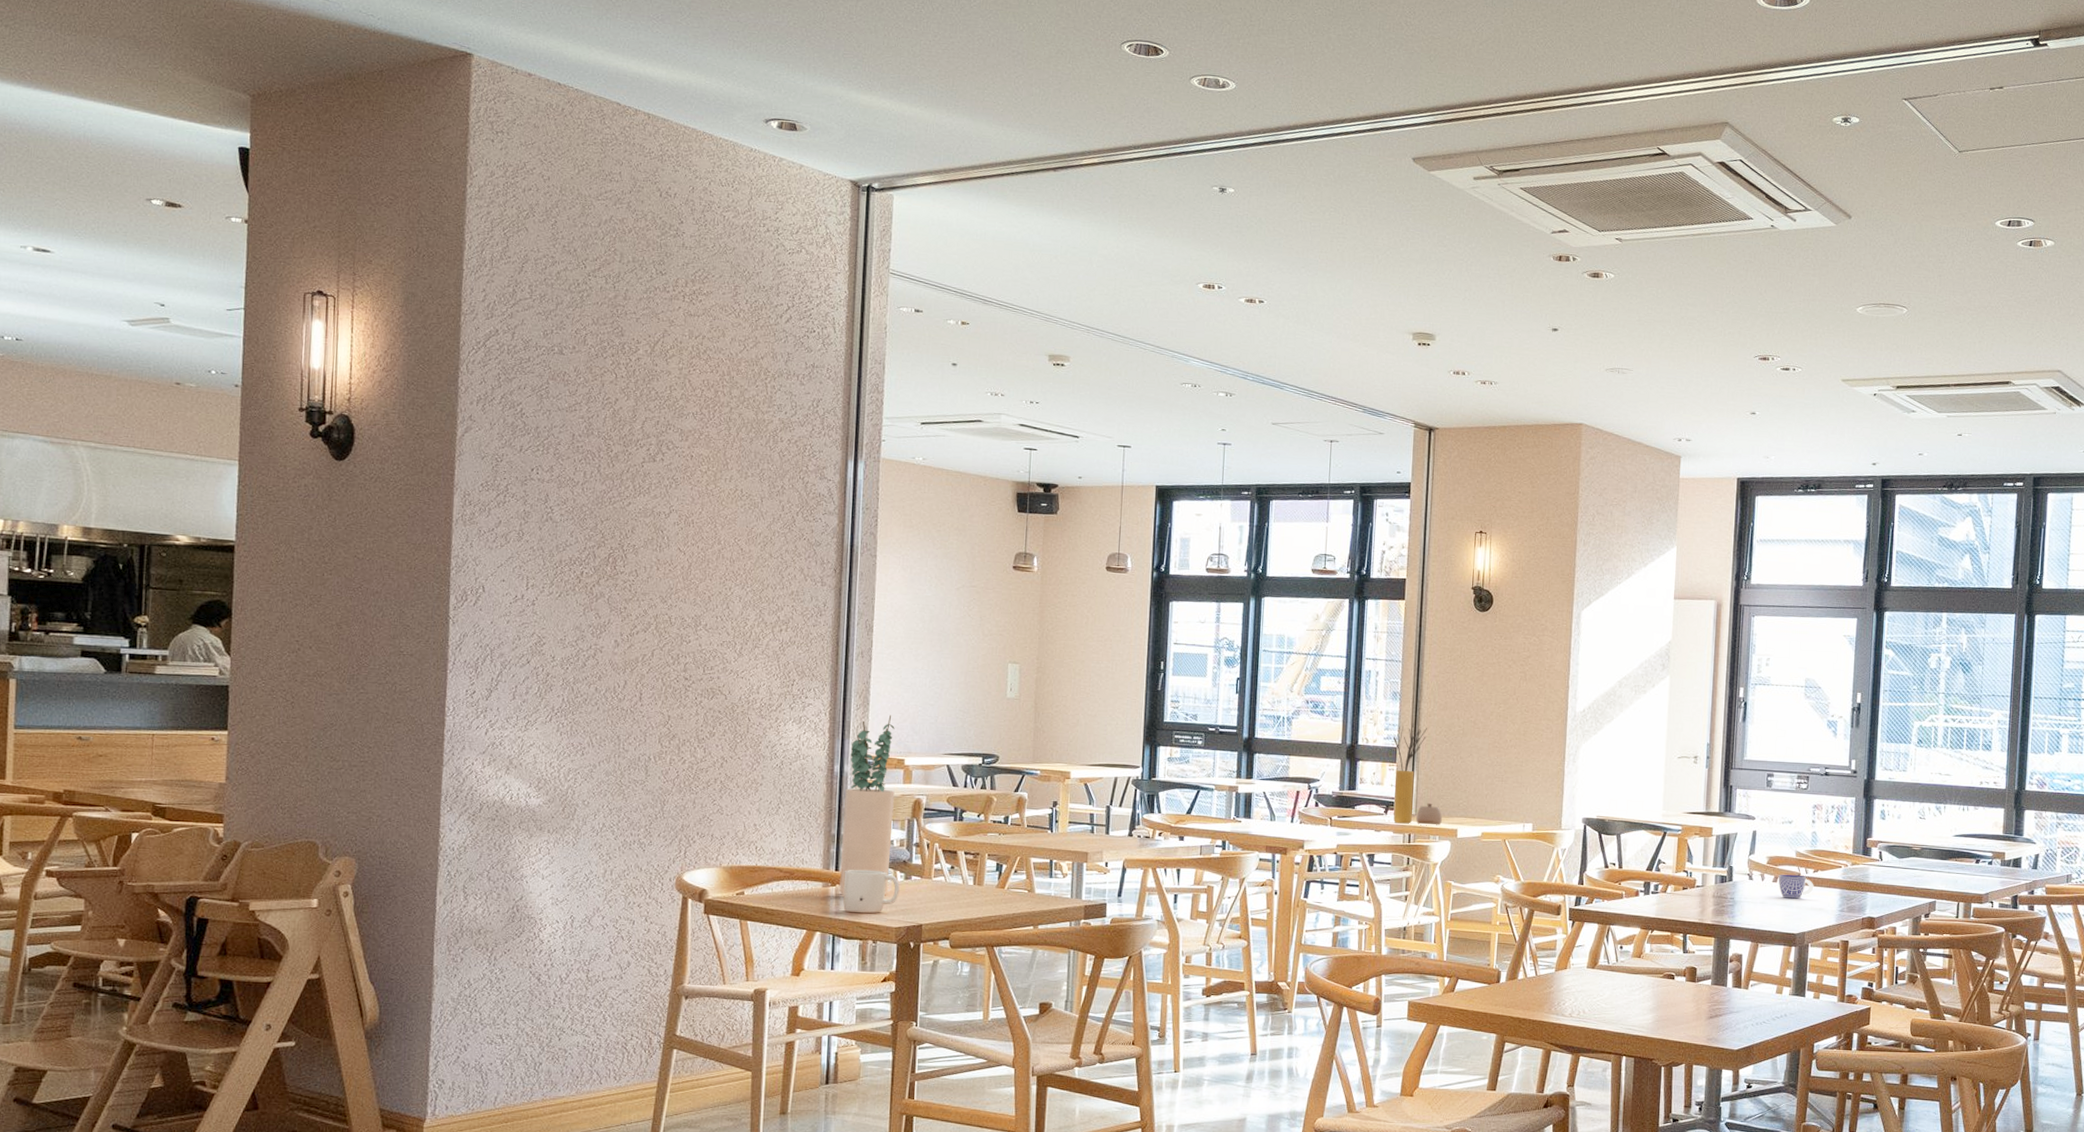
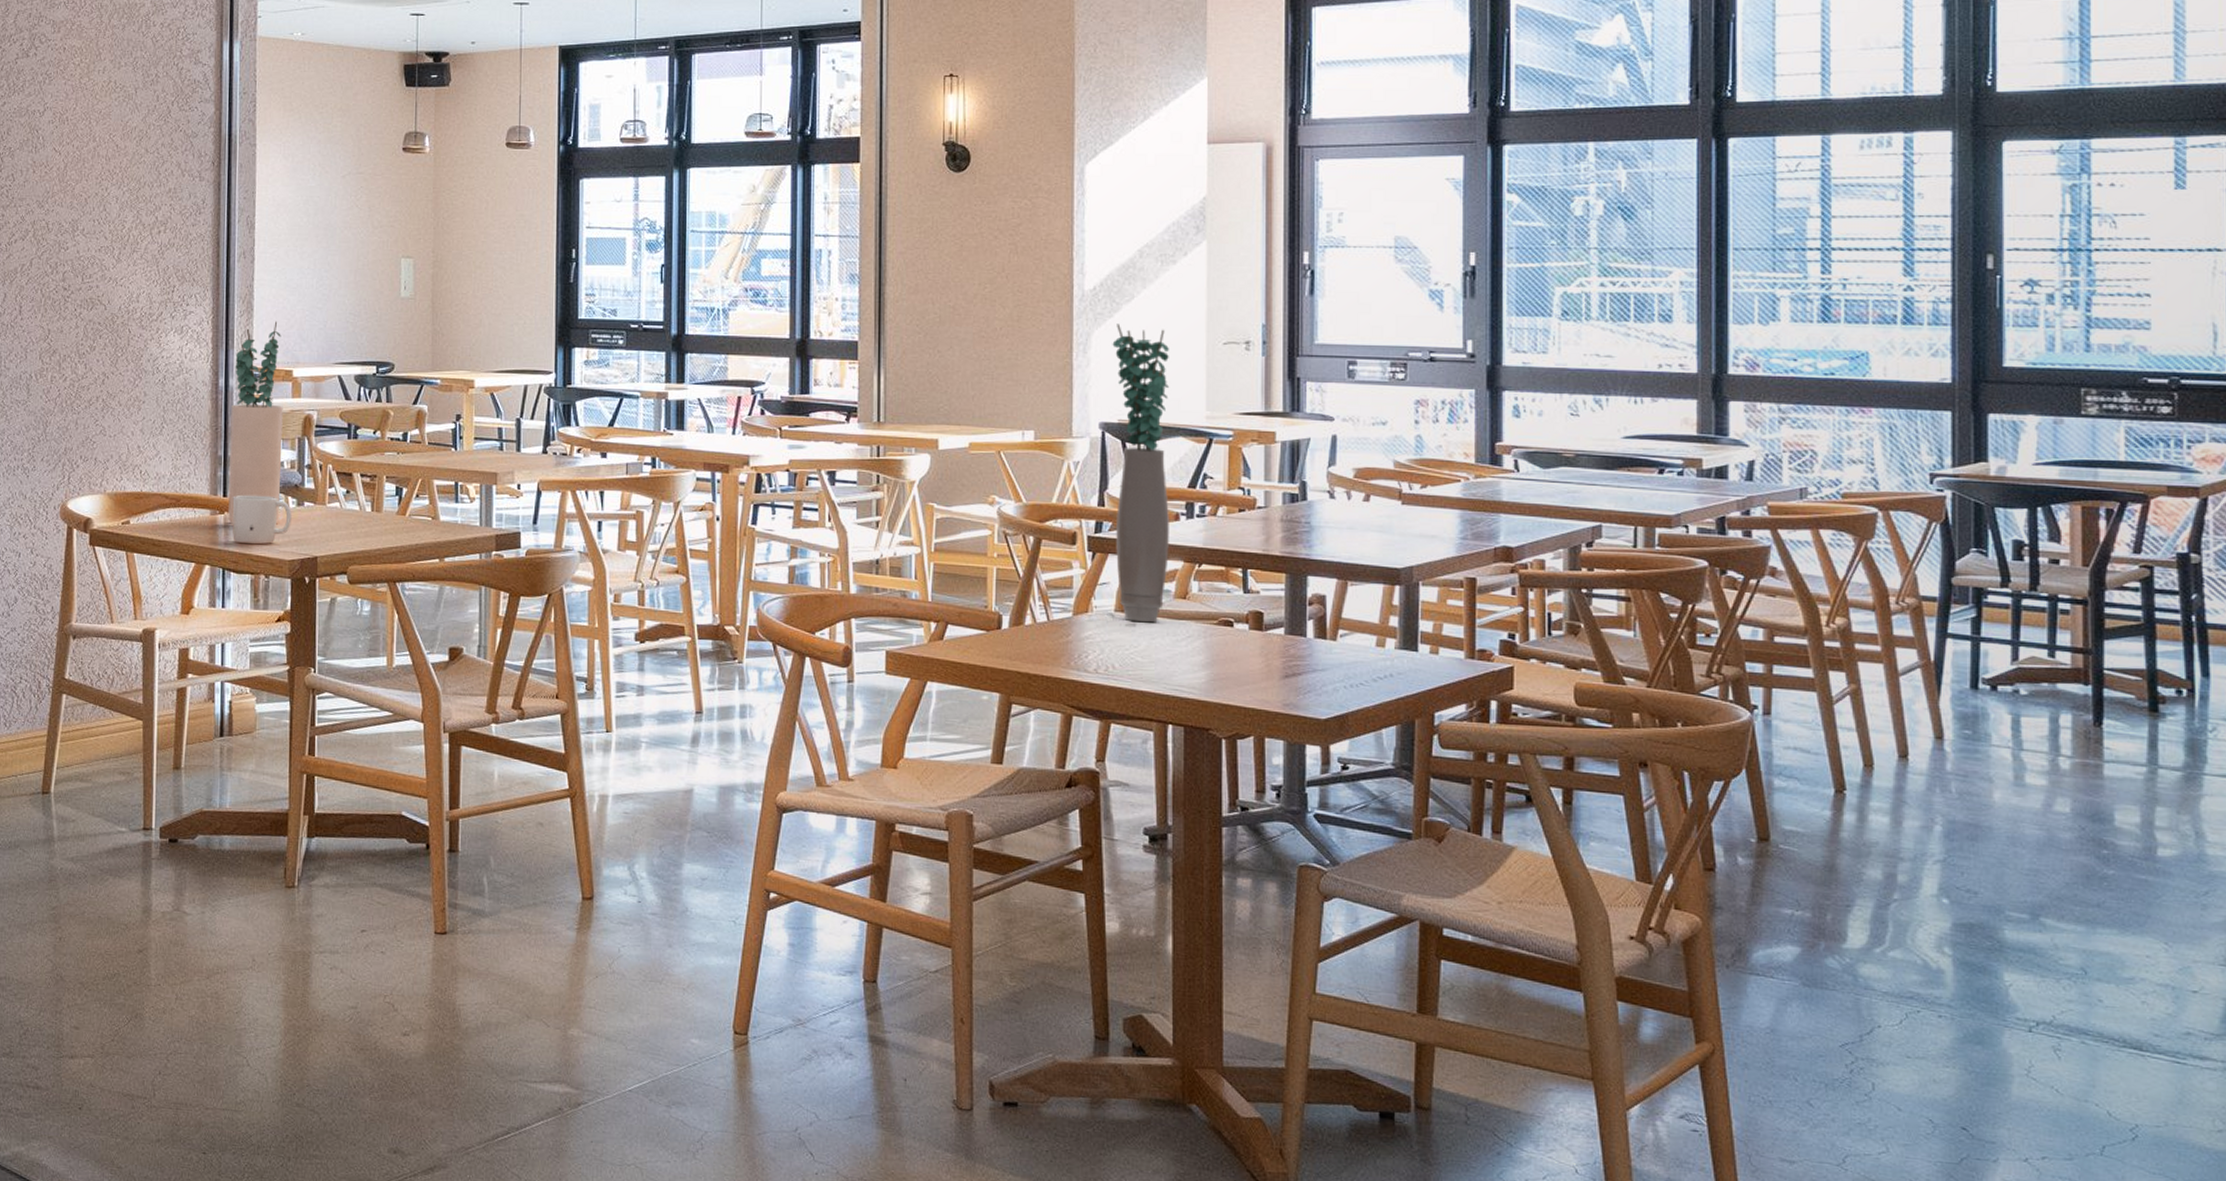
vase: present [1393,723,1427,824] -> none [853,311,894,434]
sugar bowl: present [1416,802,1442,826] -> none [886,407,918,436]
vase: none [1590,739,1638,977] -> present [1112,324,1169,623]
cup: present [1778,874,1814,899] -> none [1371,491,1422,523]

